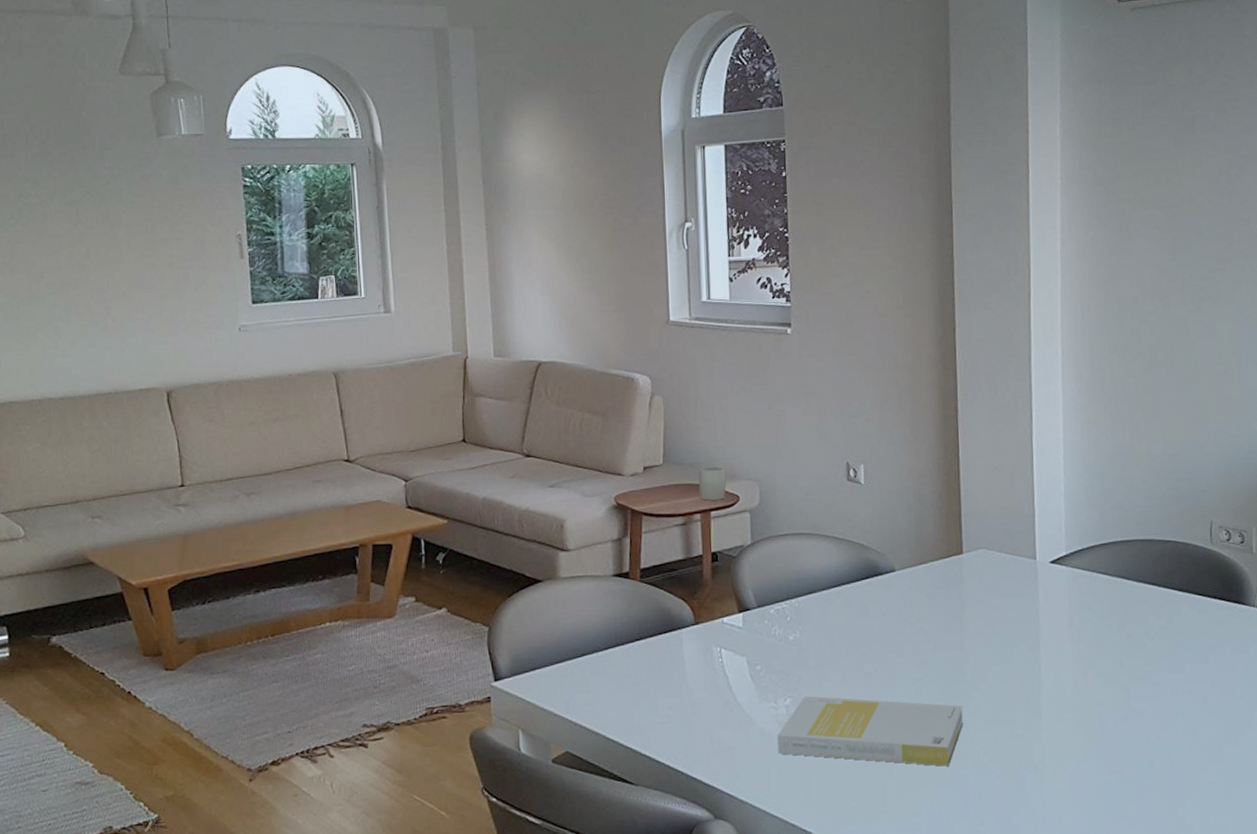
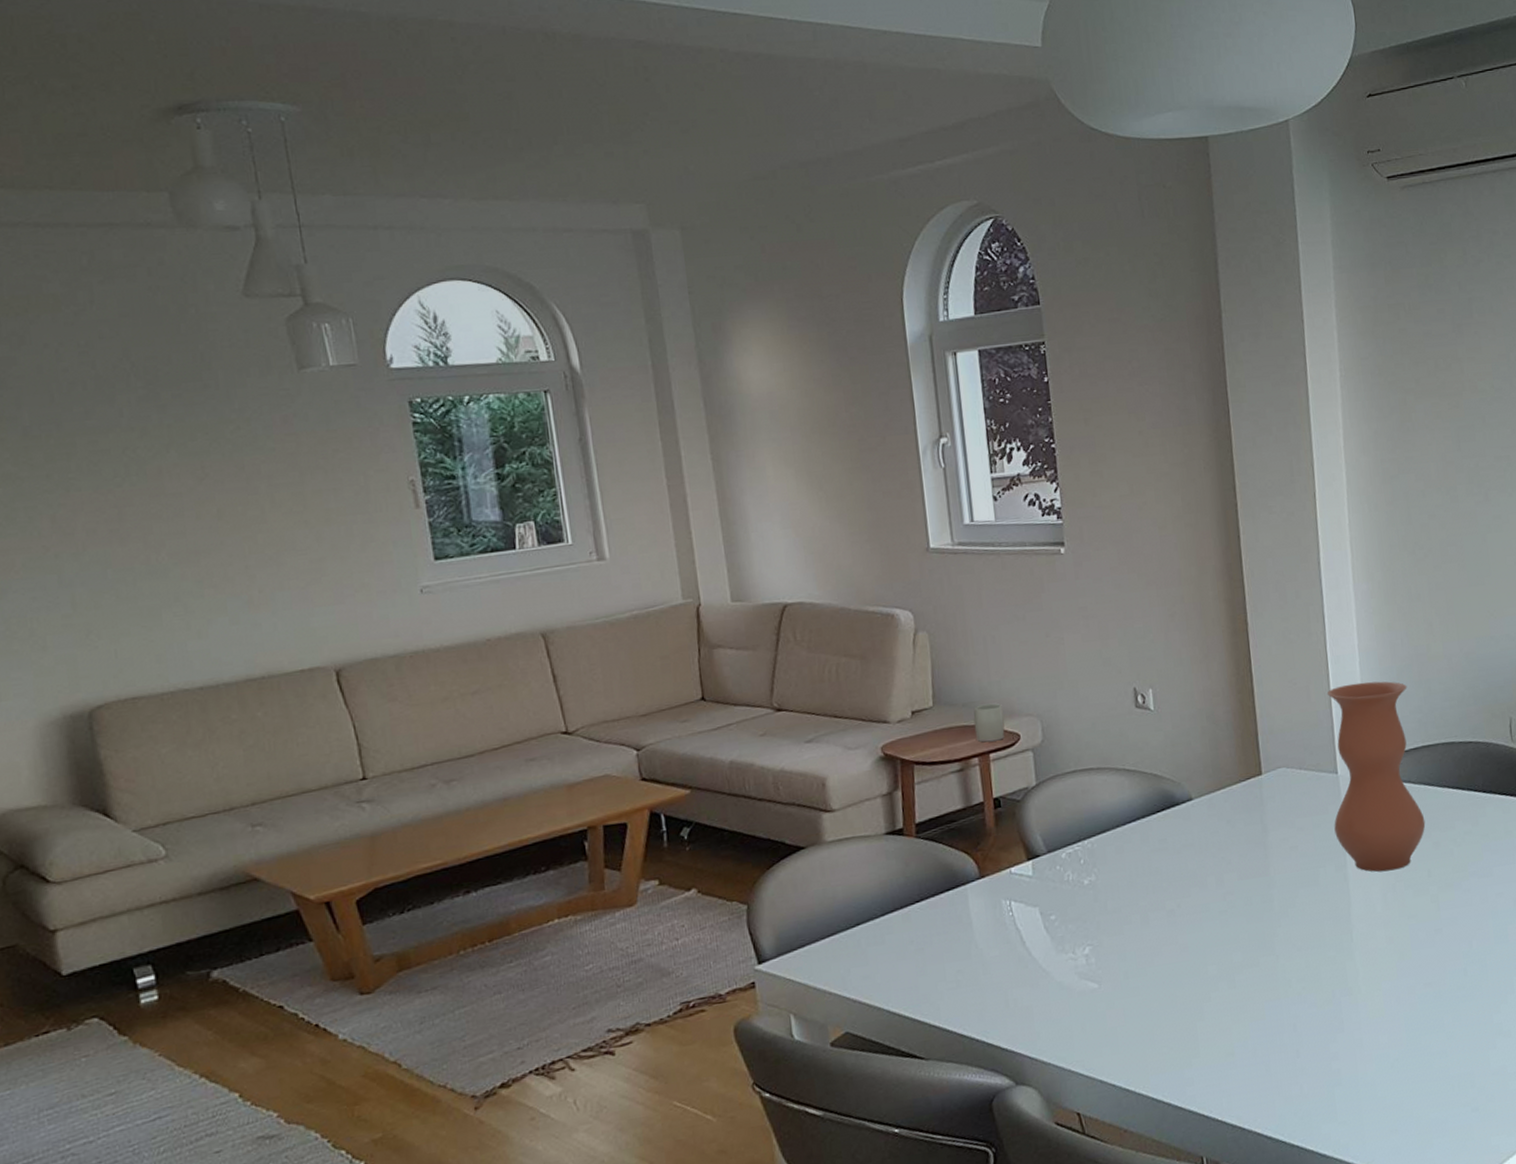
book: present [777,696,963,767] -> none [1077,934,1273,1008]
vase: none [1029,474,1120,658] -> present [1327,681,1426,872]

